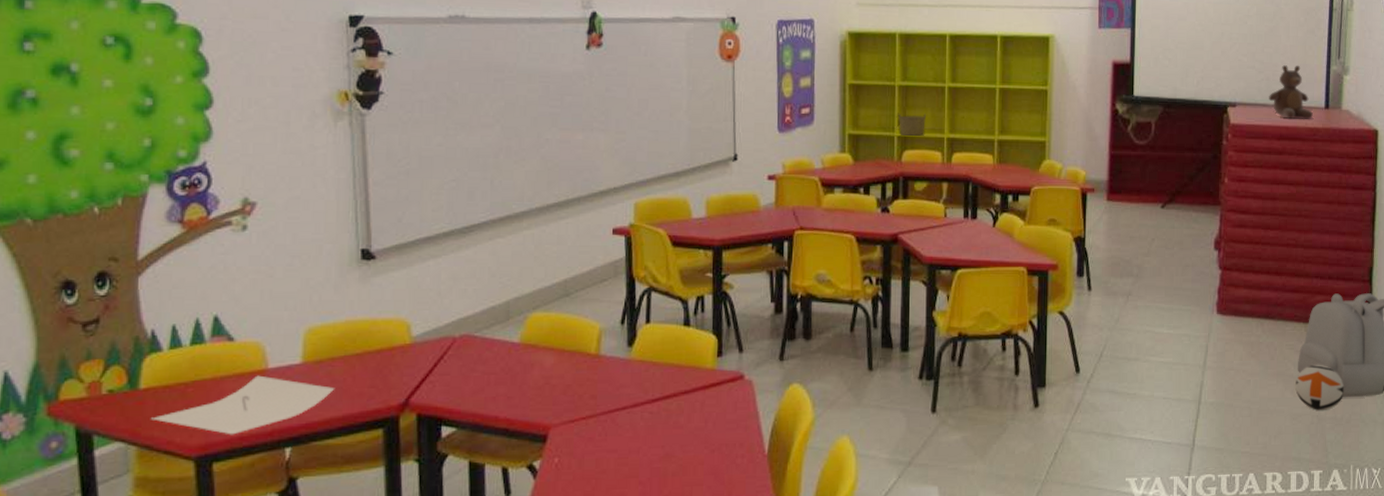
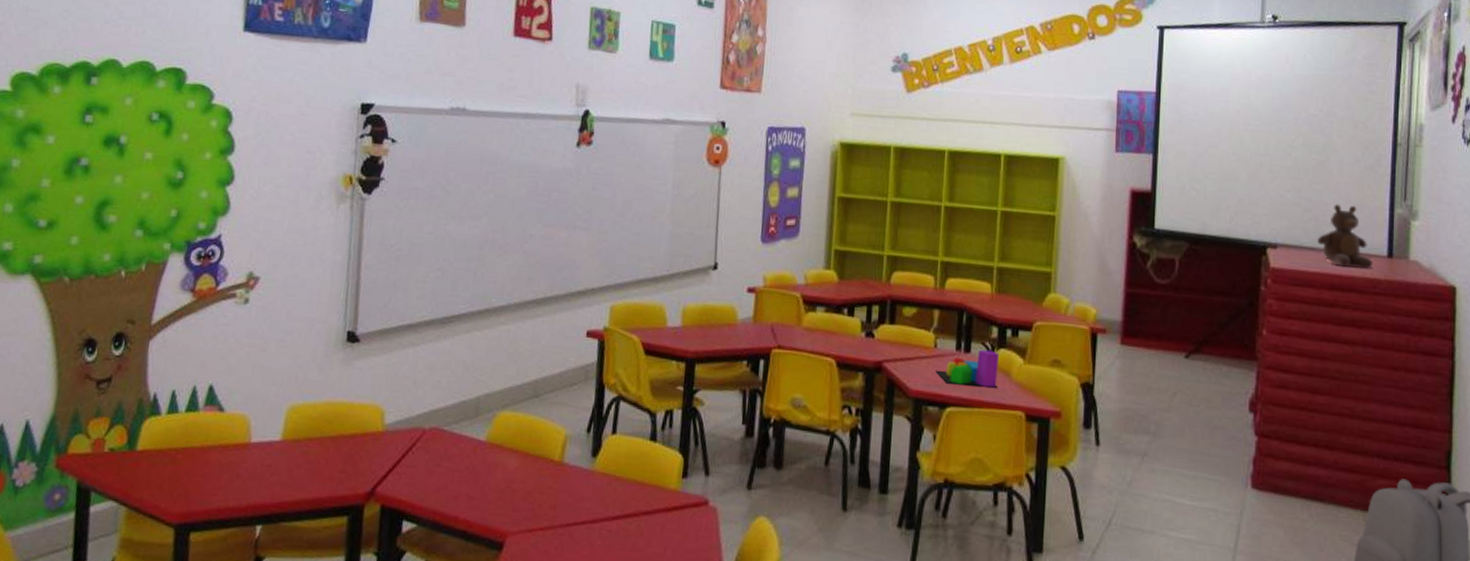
paper sheet: present [151,375,335,435] -> none [143,448,309,506]
basket: present [899,113,926,136] -> none [889,232,919,257]
toy blocks: none [946,215,1002,248] -> present [935,349,999,388]

